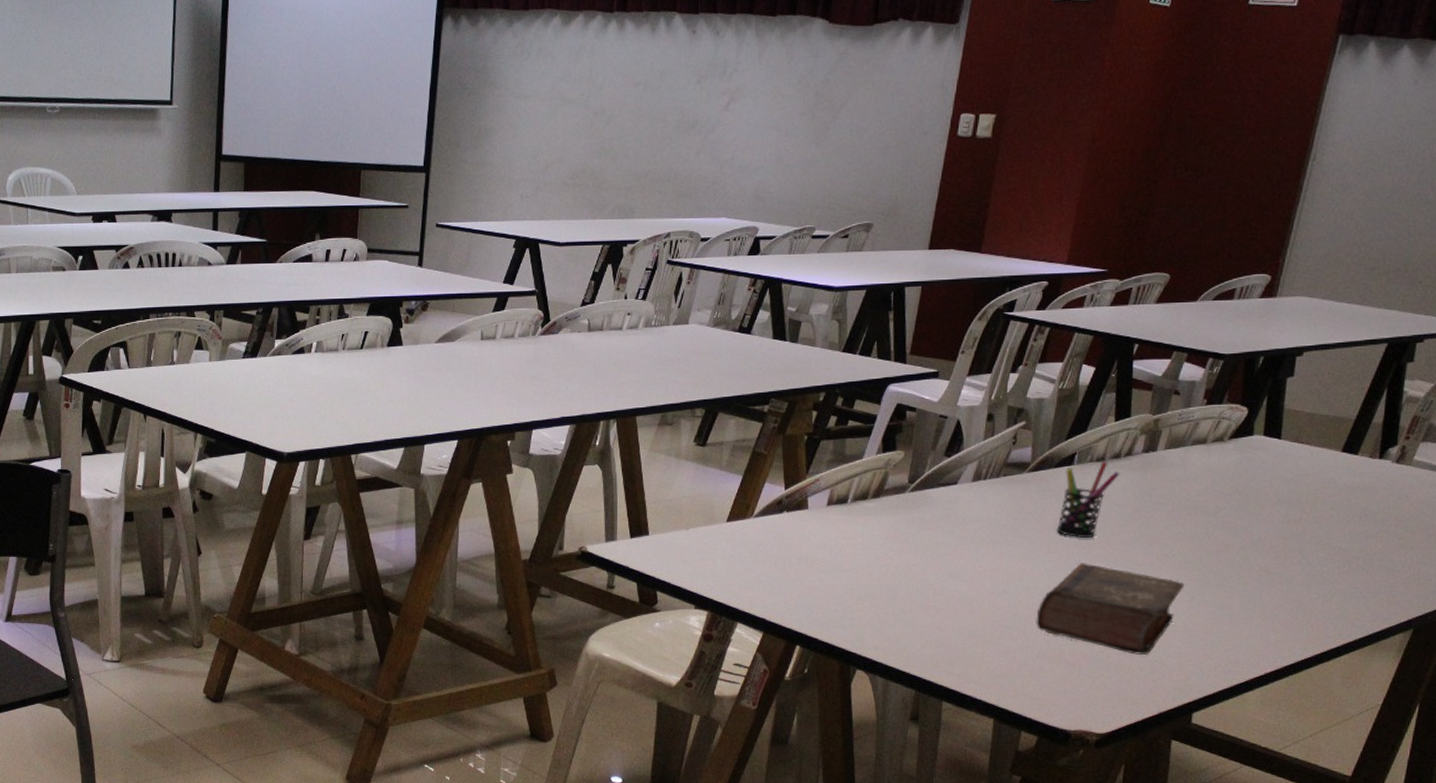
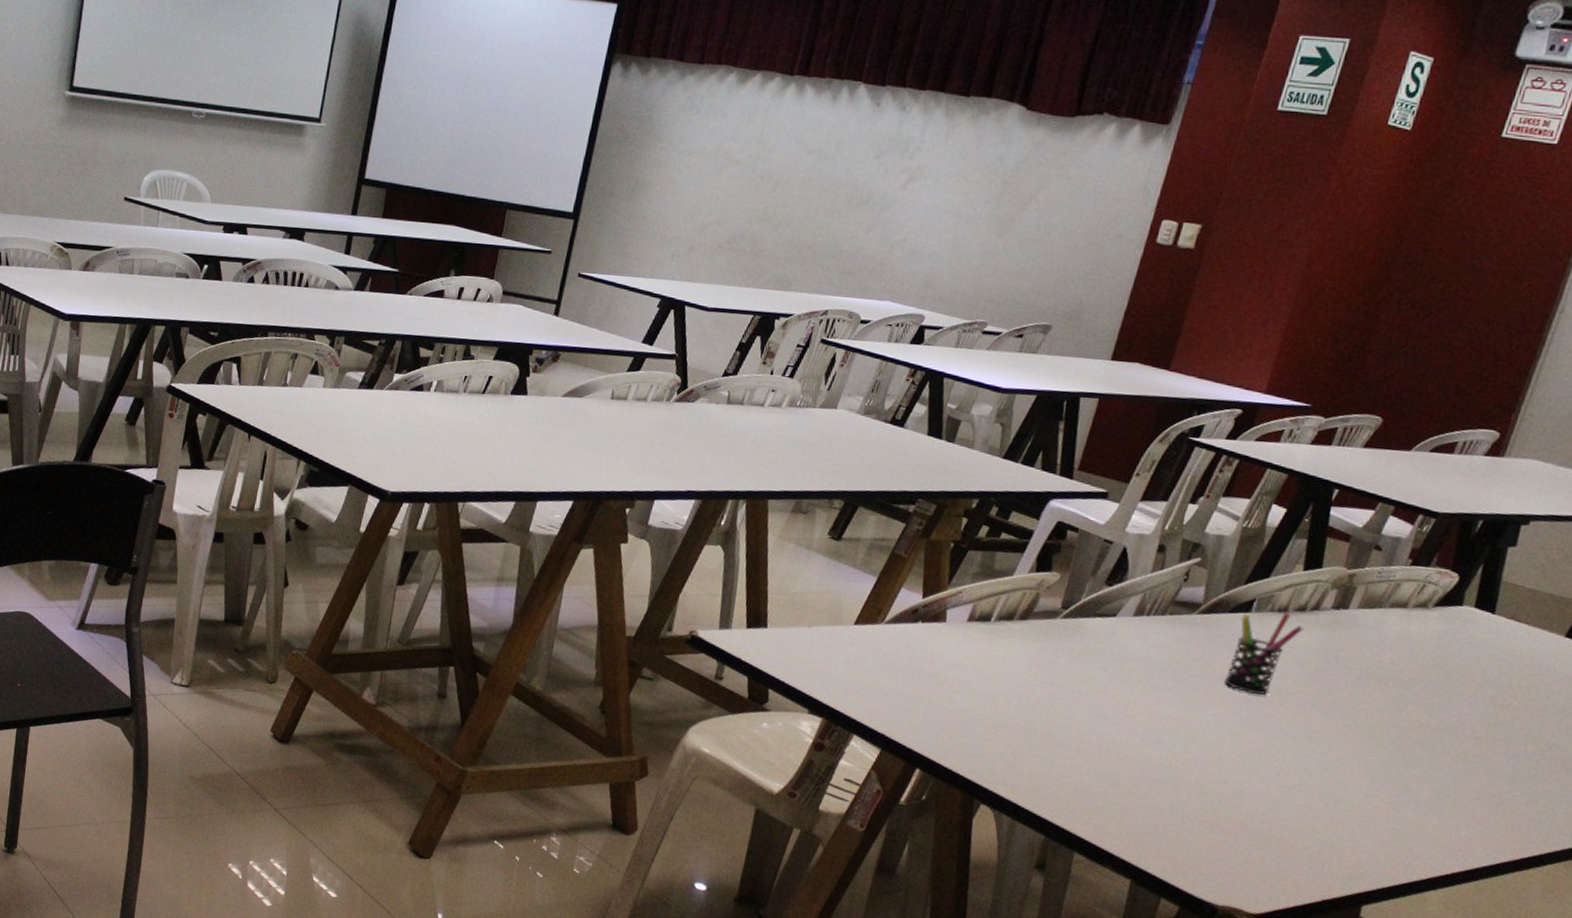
book: present [1036,563,1185,655] -> none [1190,721,1367,833]

